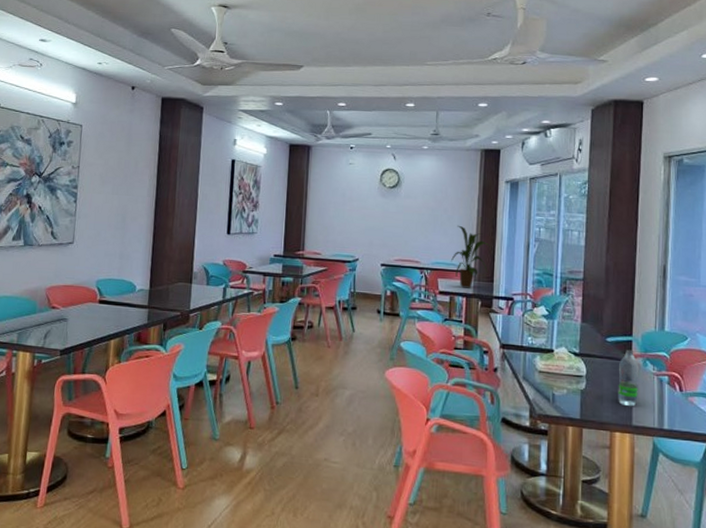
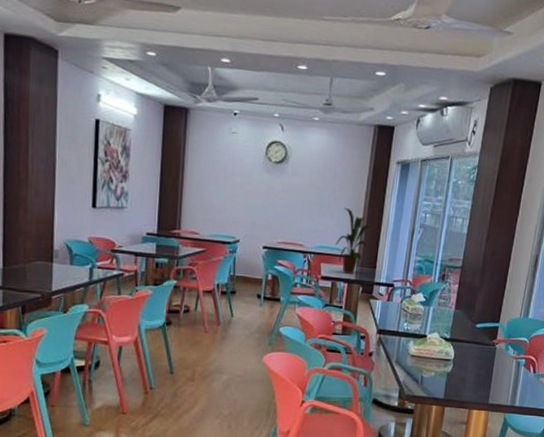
bottle: present [618,349,639,407] -> none [479,335,502,387]

